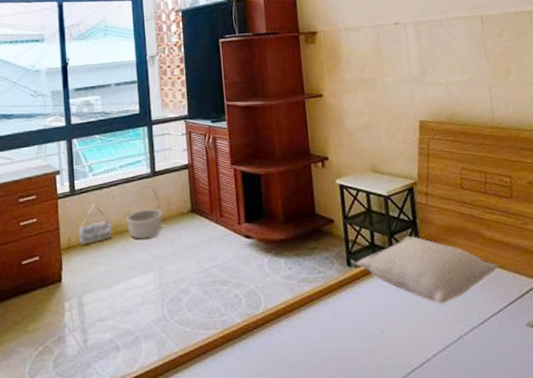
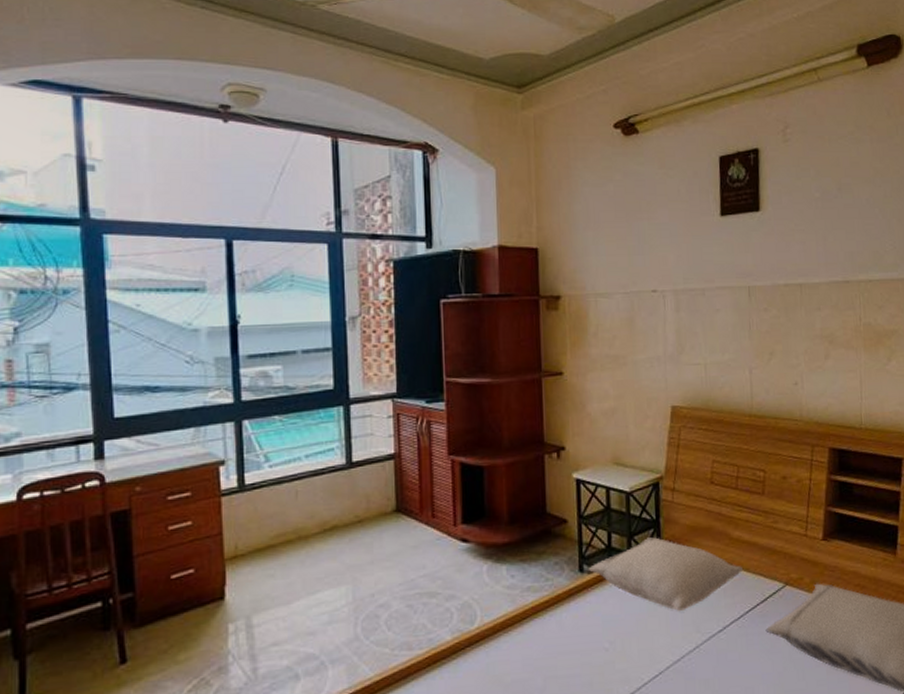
bag: present [79,204,112,245] -> none [250,502,294,554]
basket: present [126,185,164,239] -> none [312,478,361,545]

